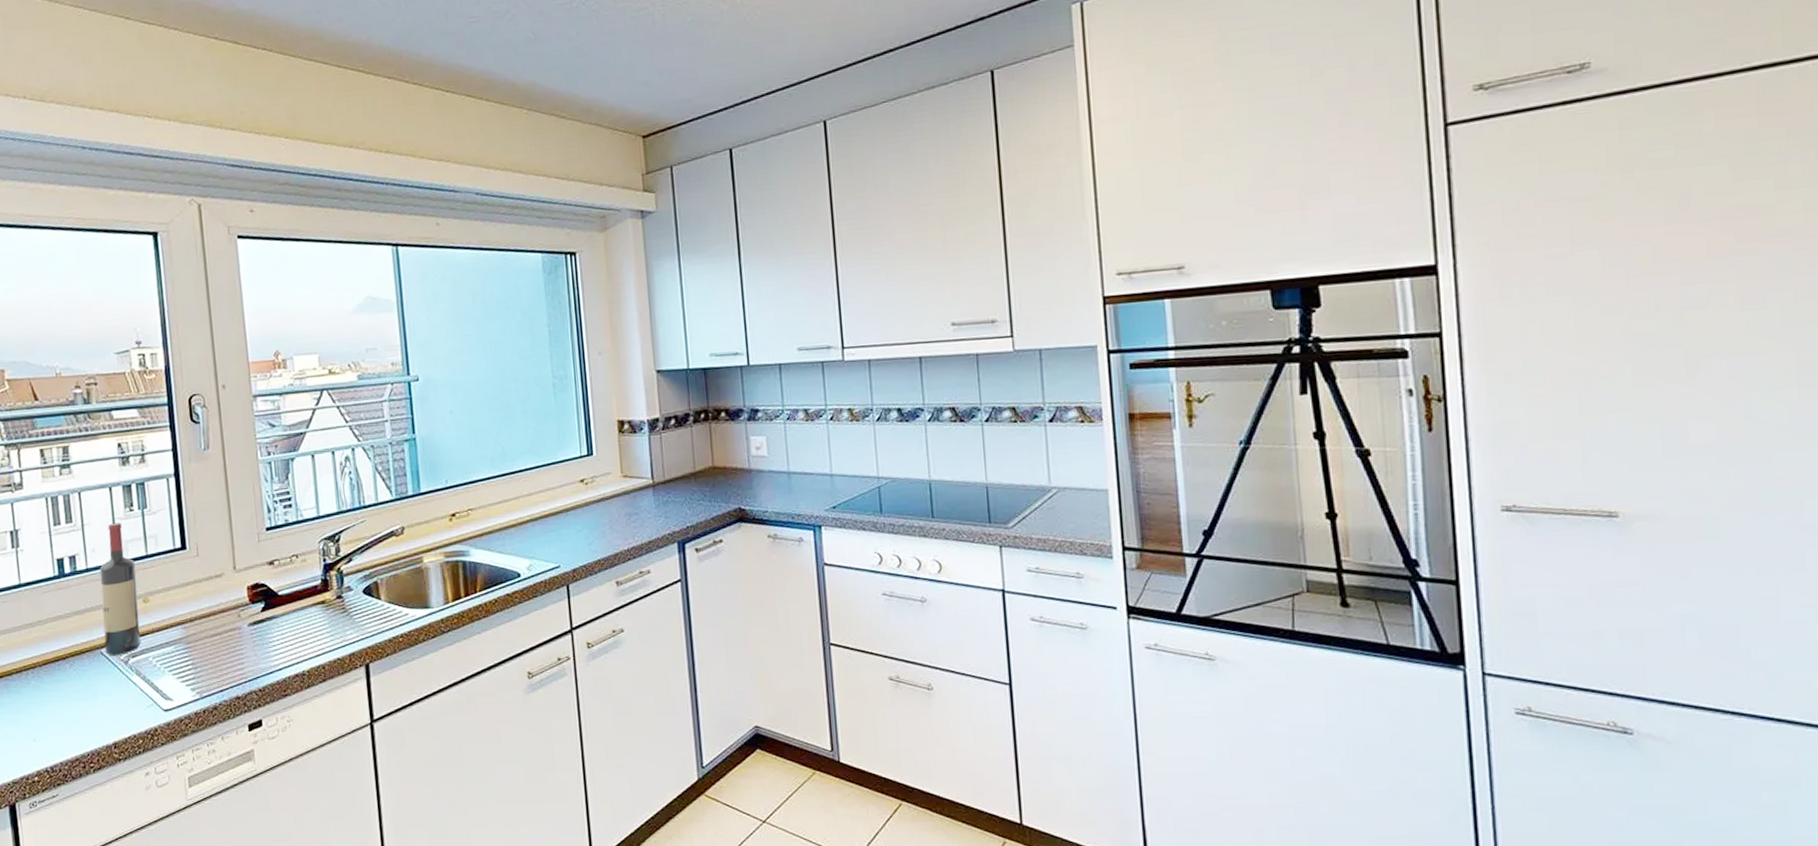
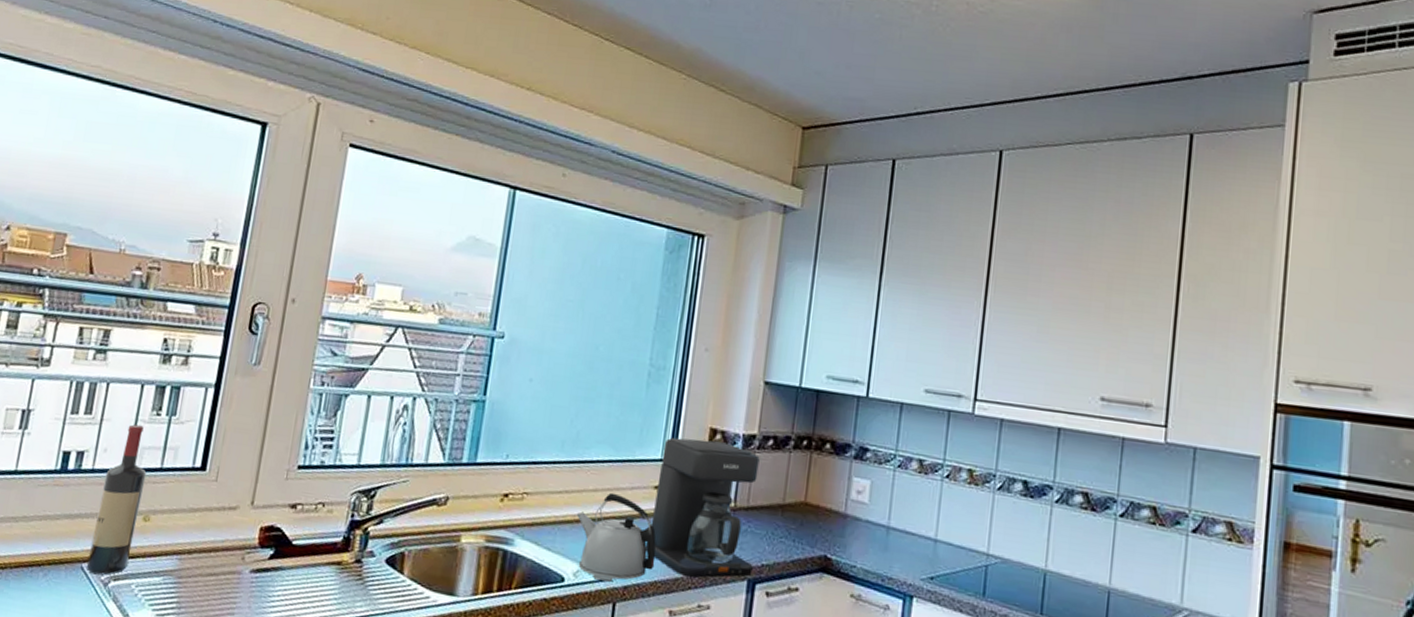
kettle: none [517,493,595,569] -> present [576,492,656,582]
coffee maker: none [580,430,680,551] -> present [645,437,760,579]

